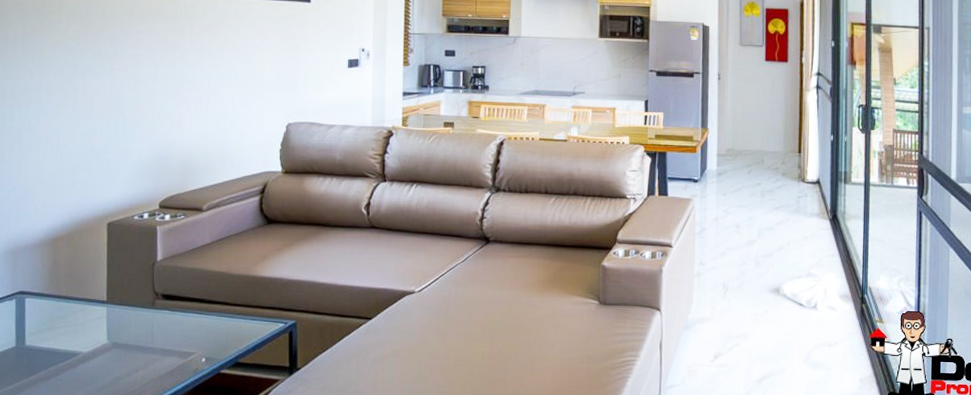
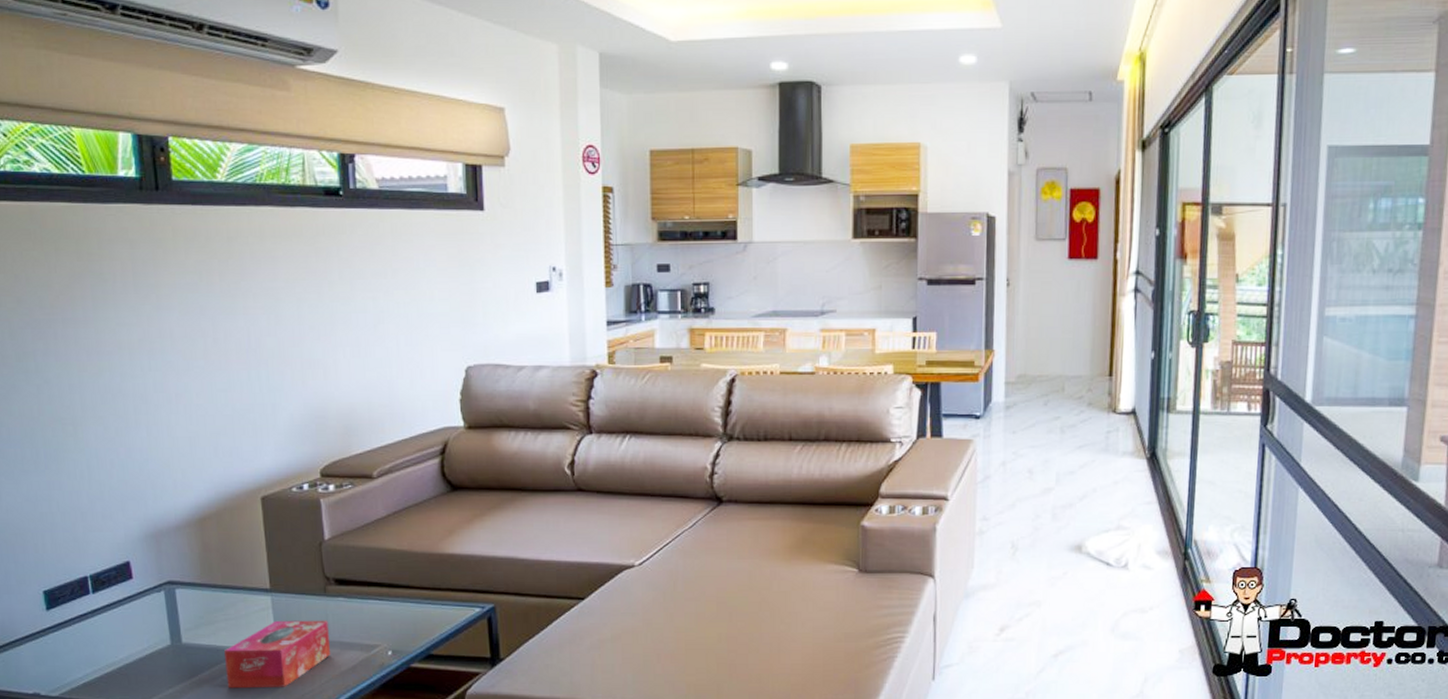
tissue box: none [60,328,153,387] -> present [224,620,331,689]

